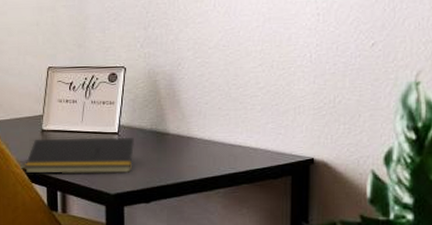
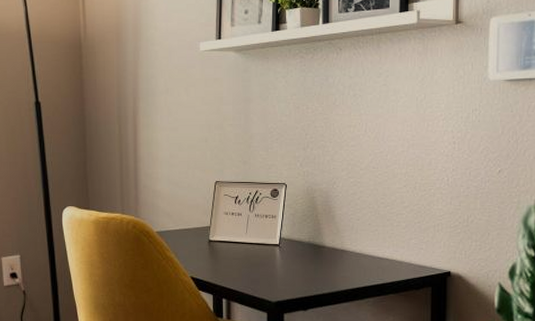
notepad: present [24,138,134,175] -> none [192,248,293,283]

